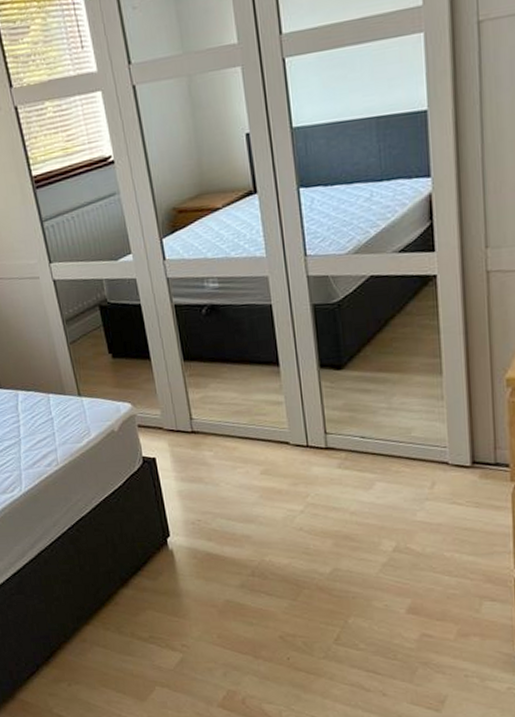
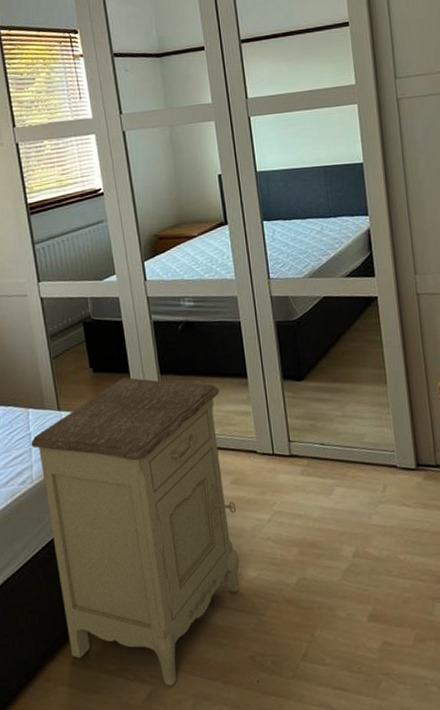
nightstand: none [54,363,270,655] -> present [31,377,240,686]

